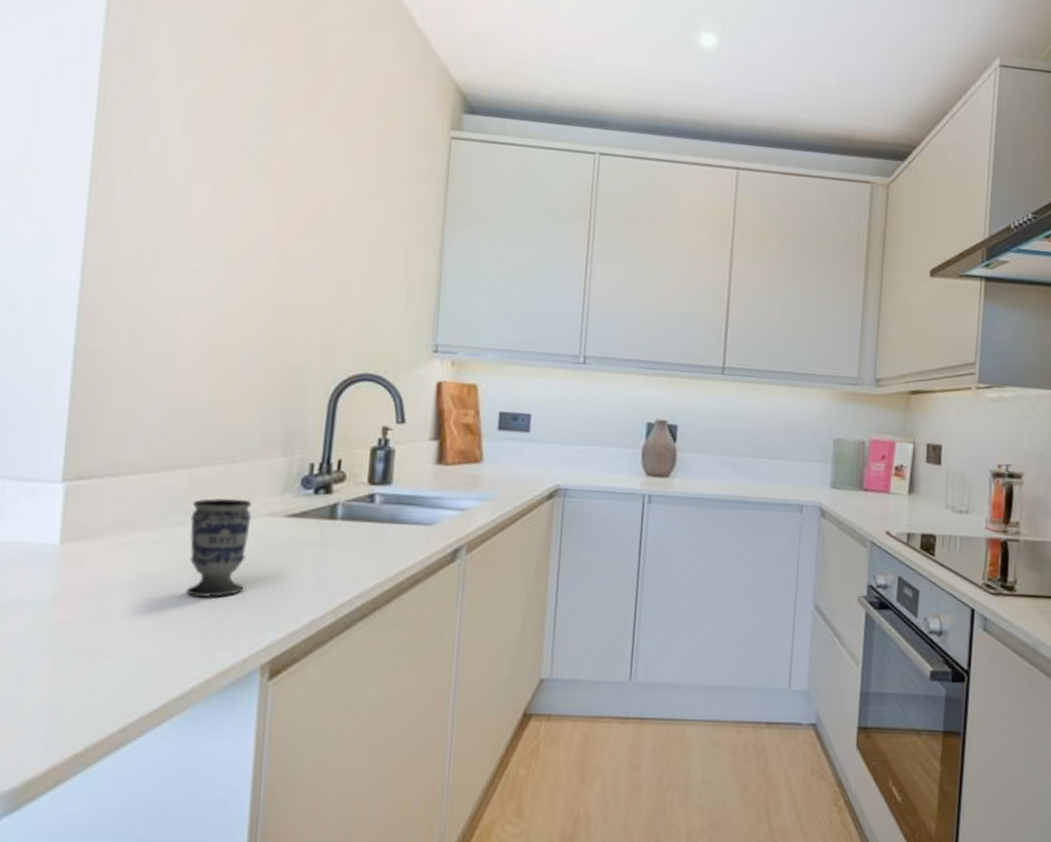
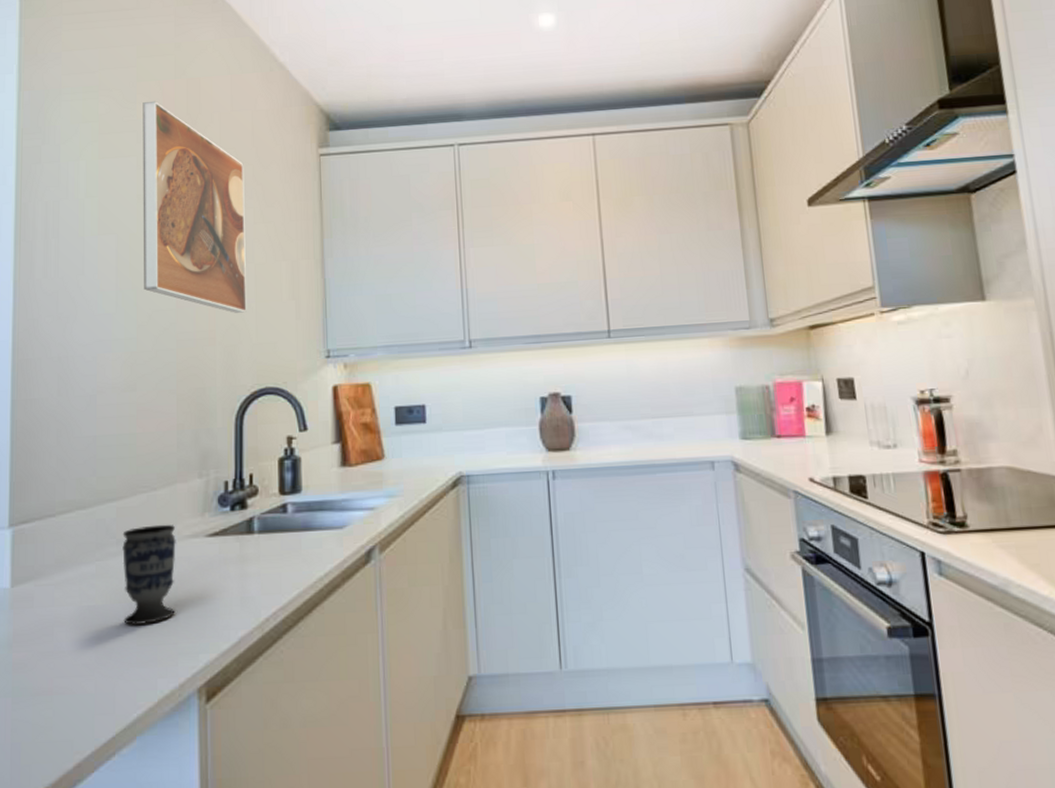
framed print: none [239,41,366,292] -> present [143,100,247,313]

